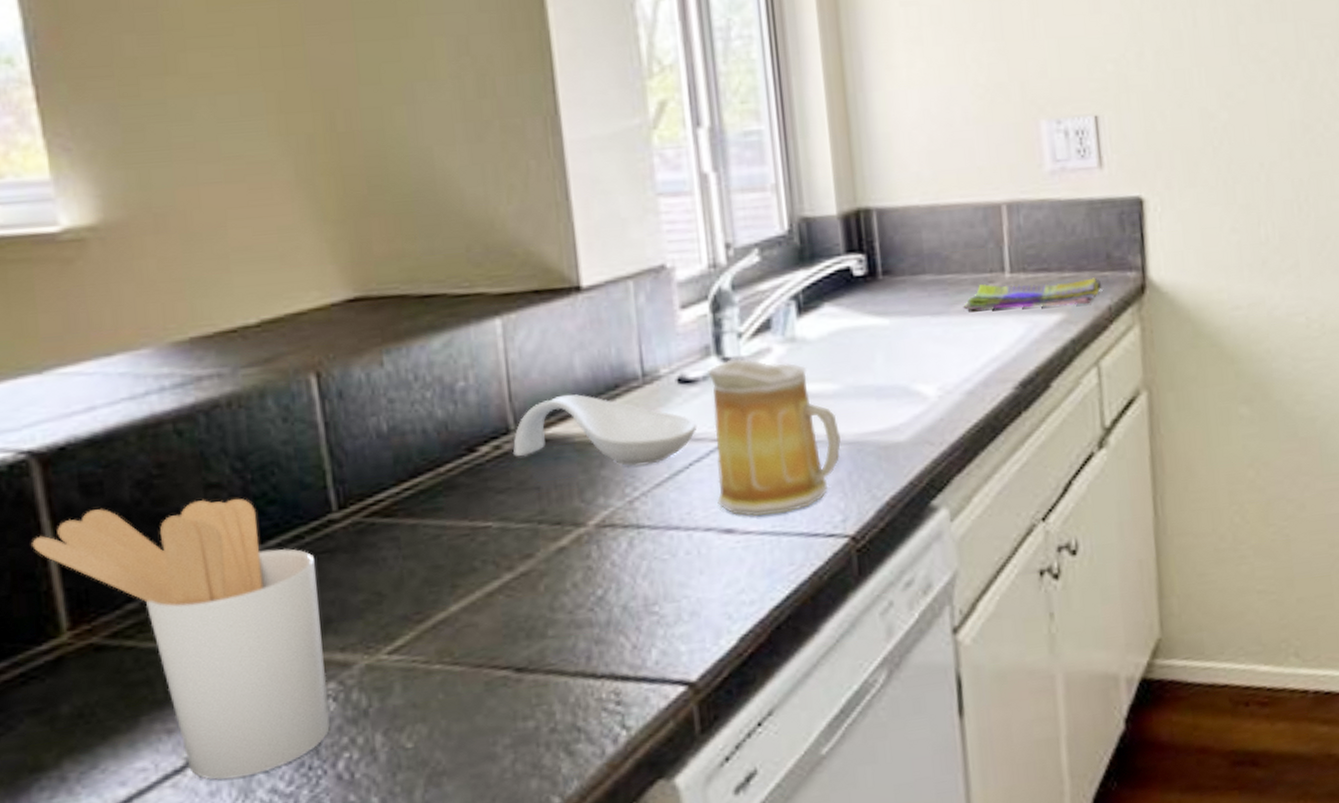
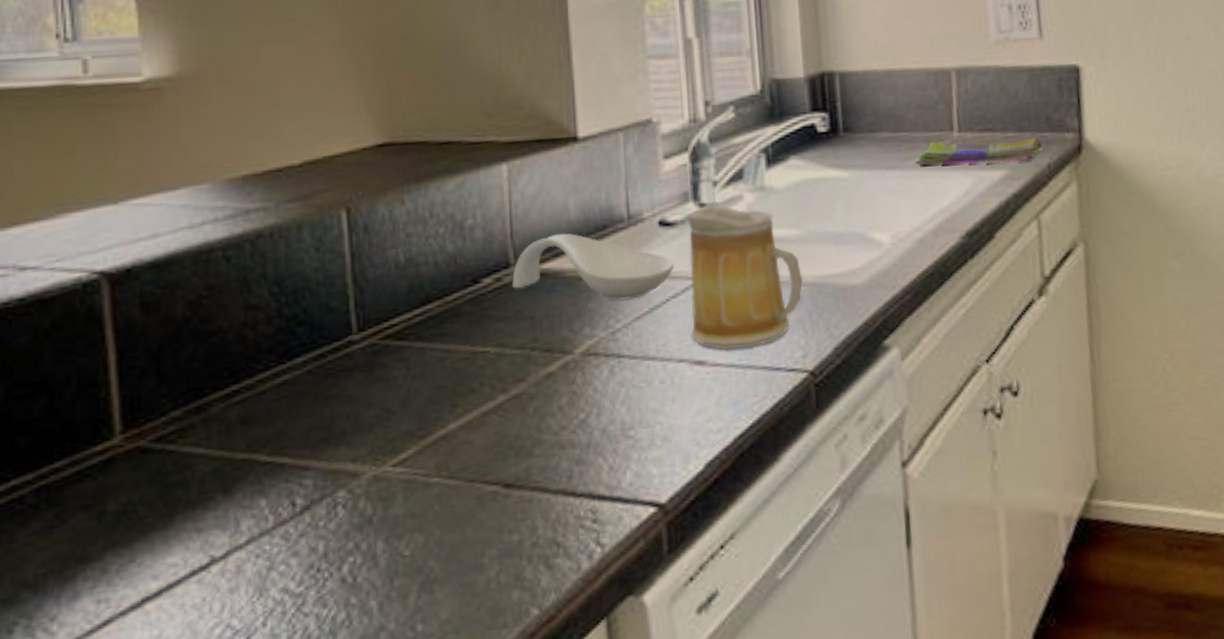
utensil holder: present [32,498,330,780] -> none [96,319,338,578]

